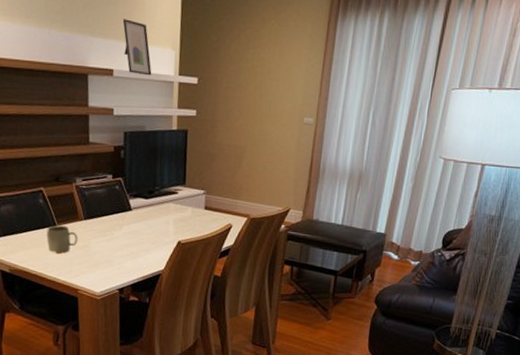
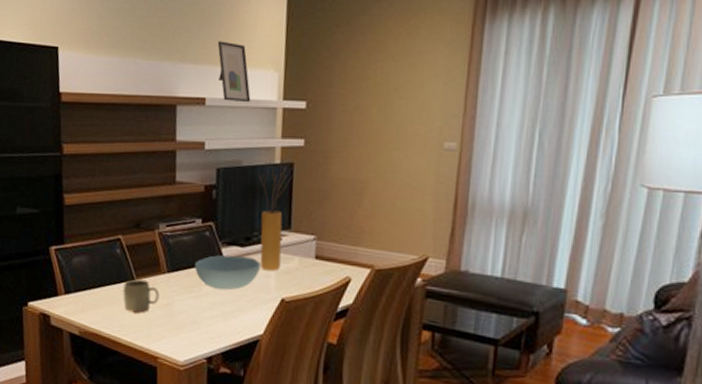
bowl: none [107,205,162,235] -> present [195,255,261,291]
vase: none [159,126,190,219] -> present [258,159,296,271]

